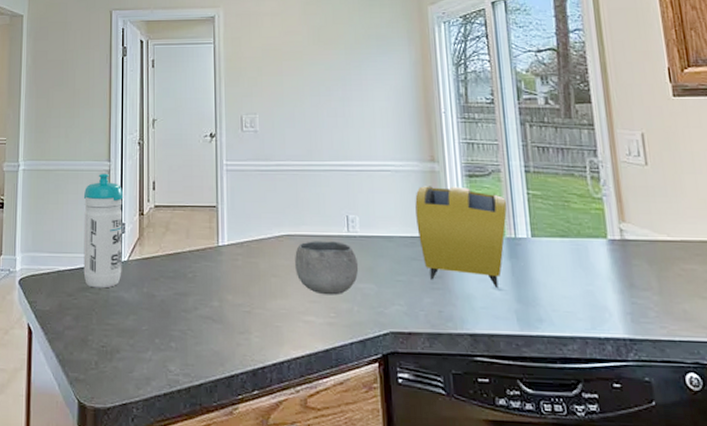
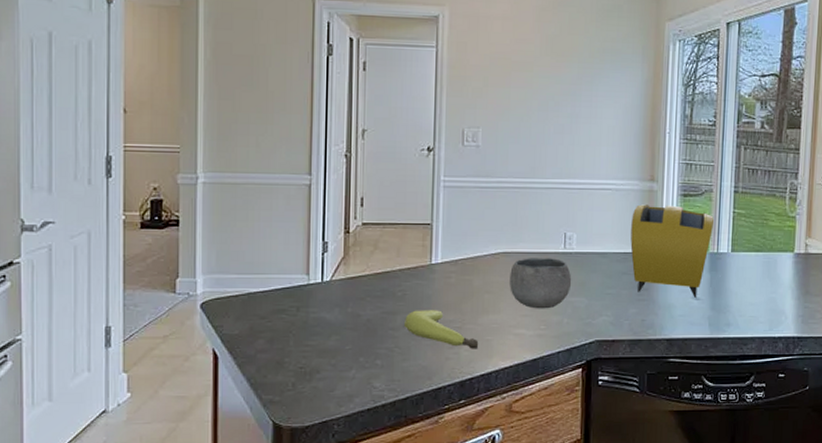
water bottle: present [83,173,124,289] -> none [278,187,327,310]
banana: none [195,292,268,336] -> present [403,310,478,349]

